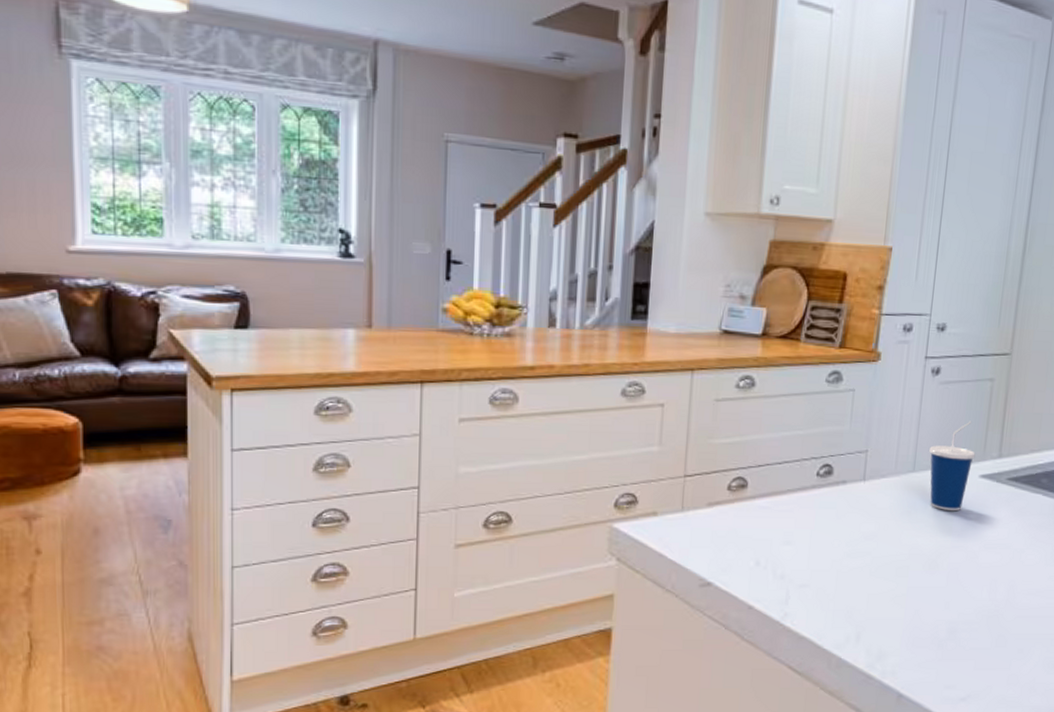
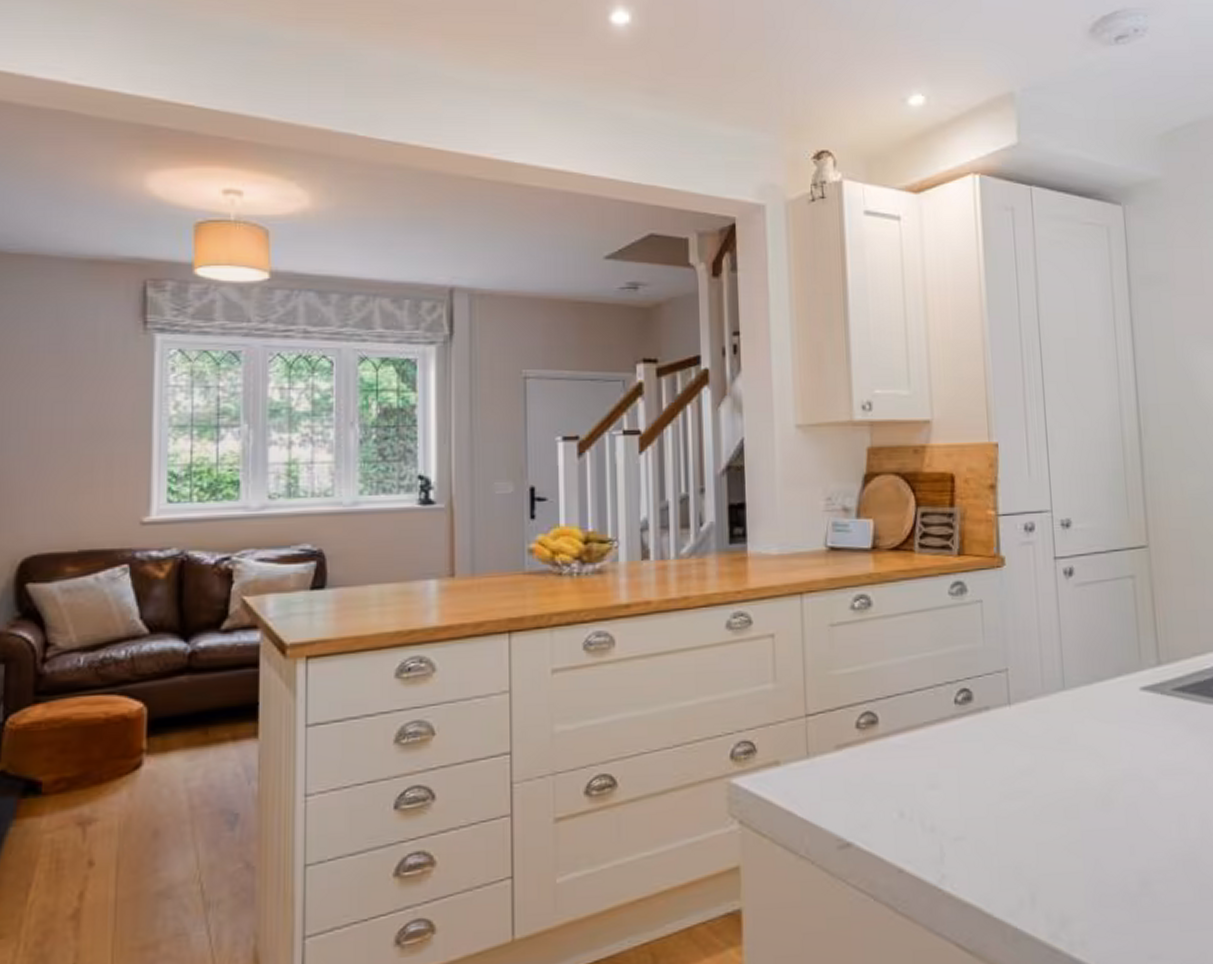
cup: present [929,421,976,510] -> none [1077,625,1131,733]

